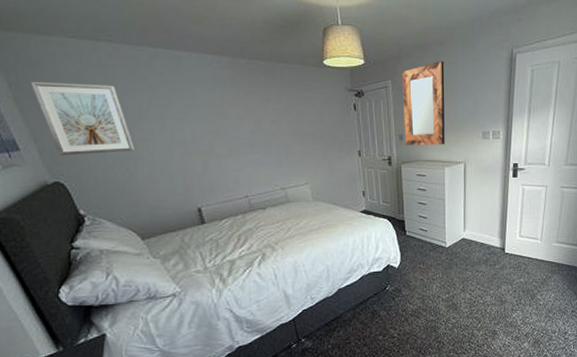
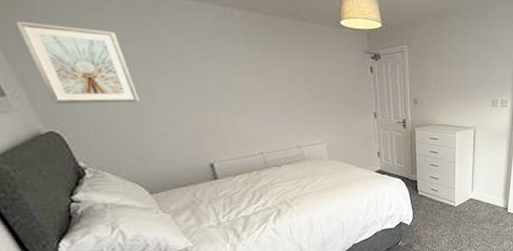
home mirror: present [402,60,445,145] -> none [418,29,459,111]

